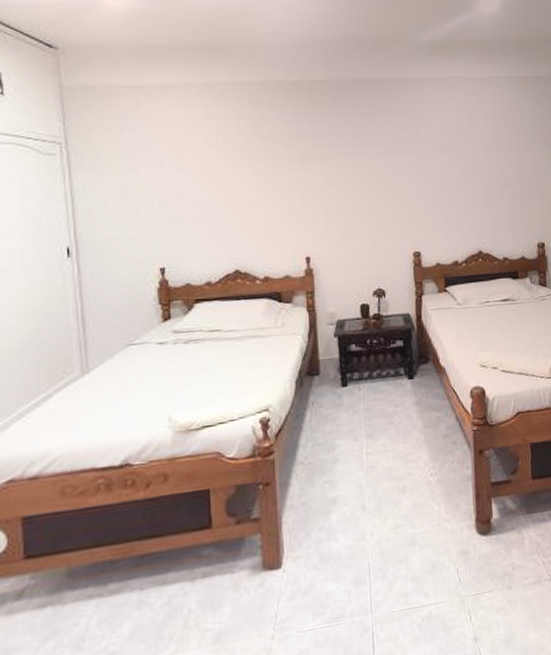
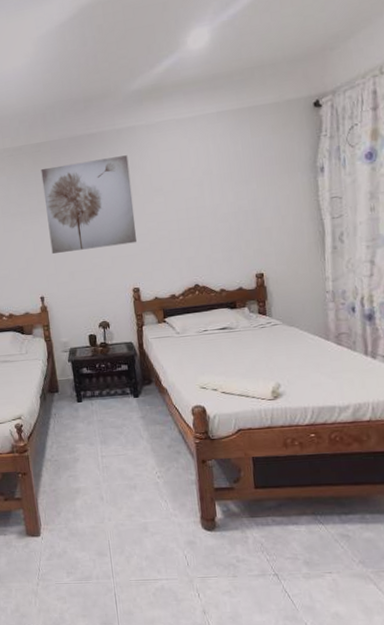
wall art: none [317,107,421,207] -> present [41,155,137,254]

